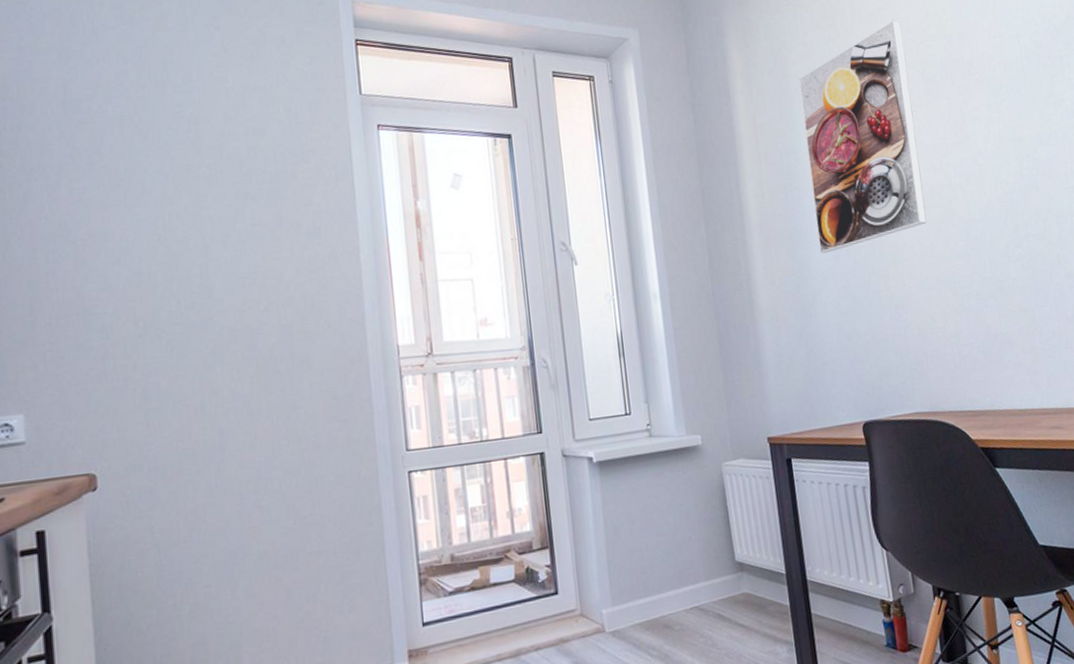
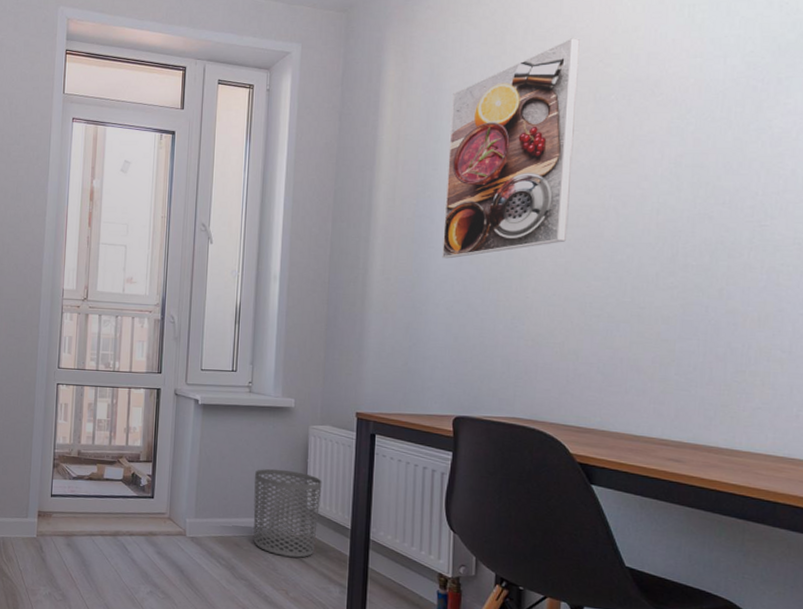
waste bin: none [672,520,753,627] -> present [253,468,322,558]

